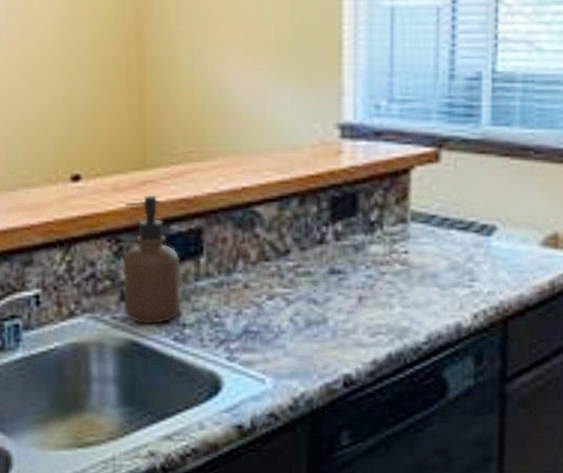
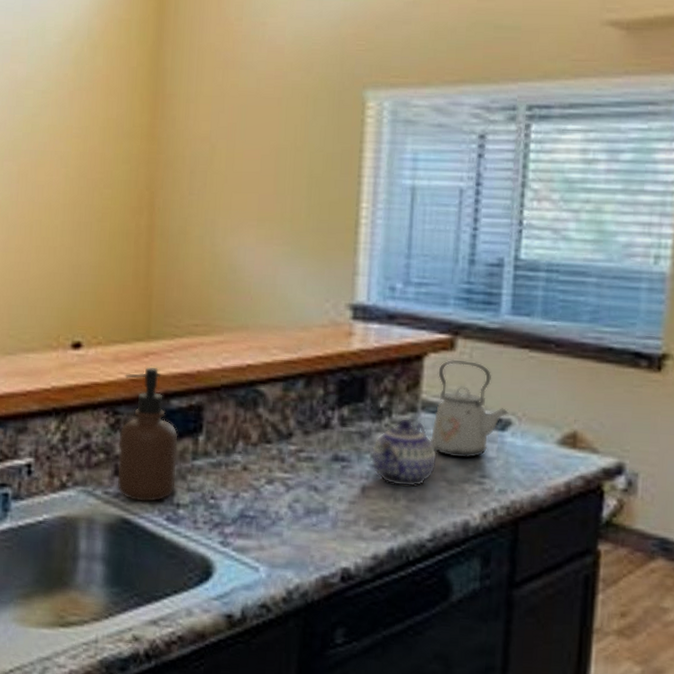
teapot: none [365,229,429,295] -> present [370,418,438,488]
kettle: none [420,171,493,264] -> present [430,359,509,458]

